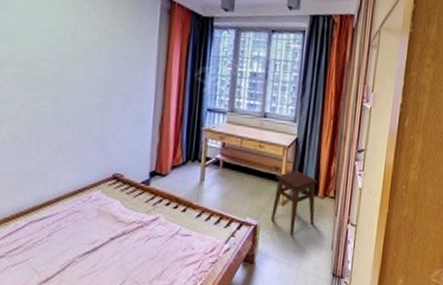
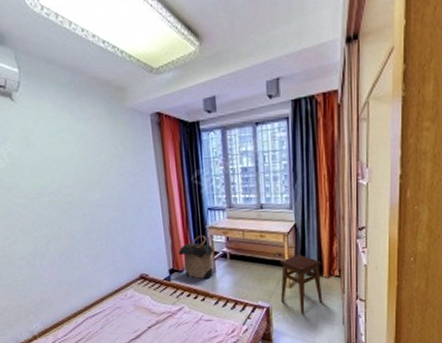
laundry hamper: none [165,137,207,187] -> present [178,235,214,279]

